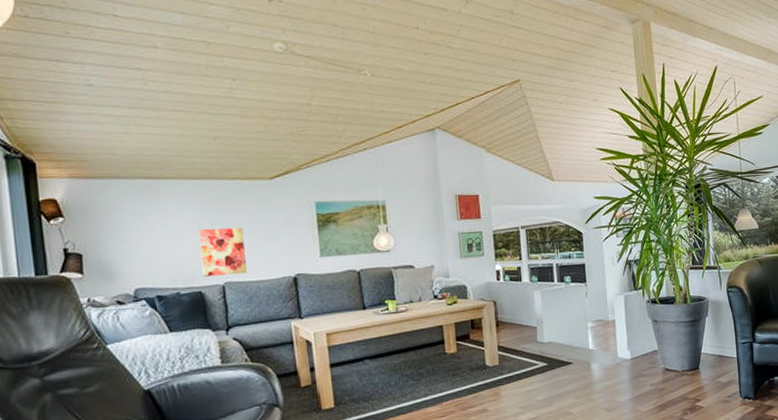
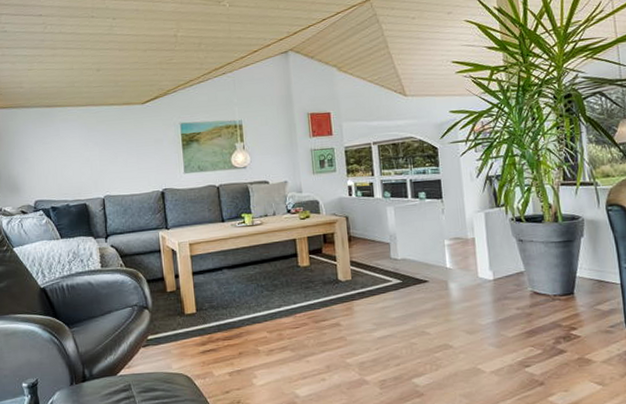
wall art: present [199,227,247,278] -> none [84,147,122,192]

